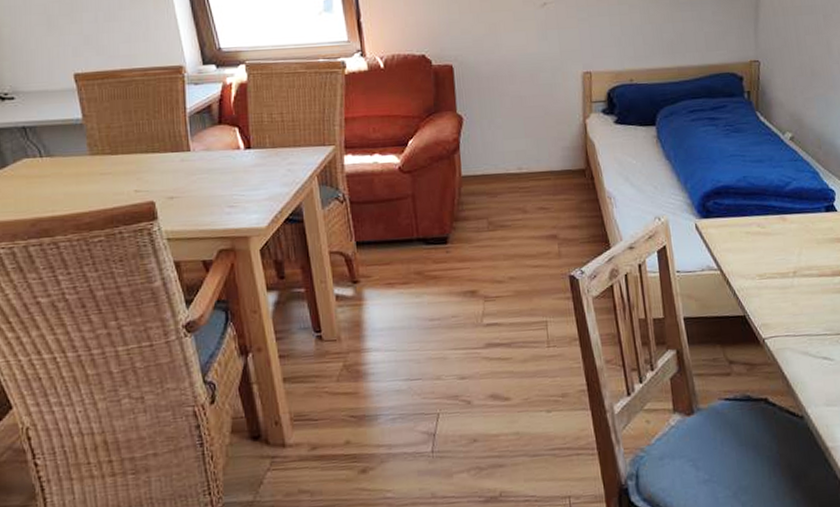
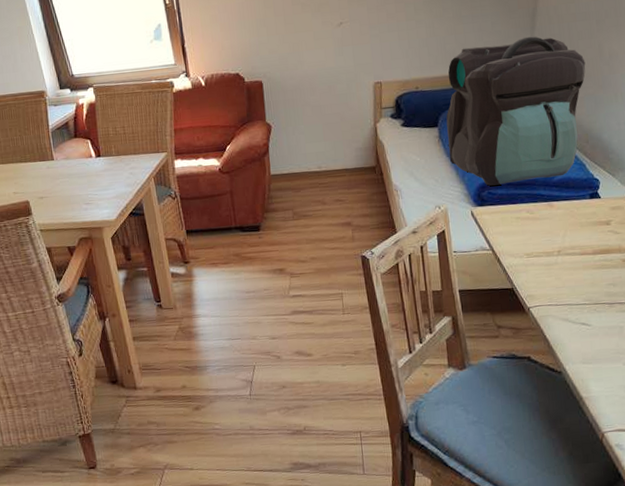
backpack: none [664,28,815,195] -> present [446,36,586,186]

